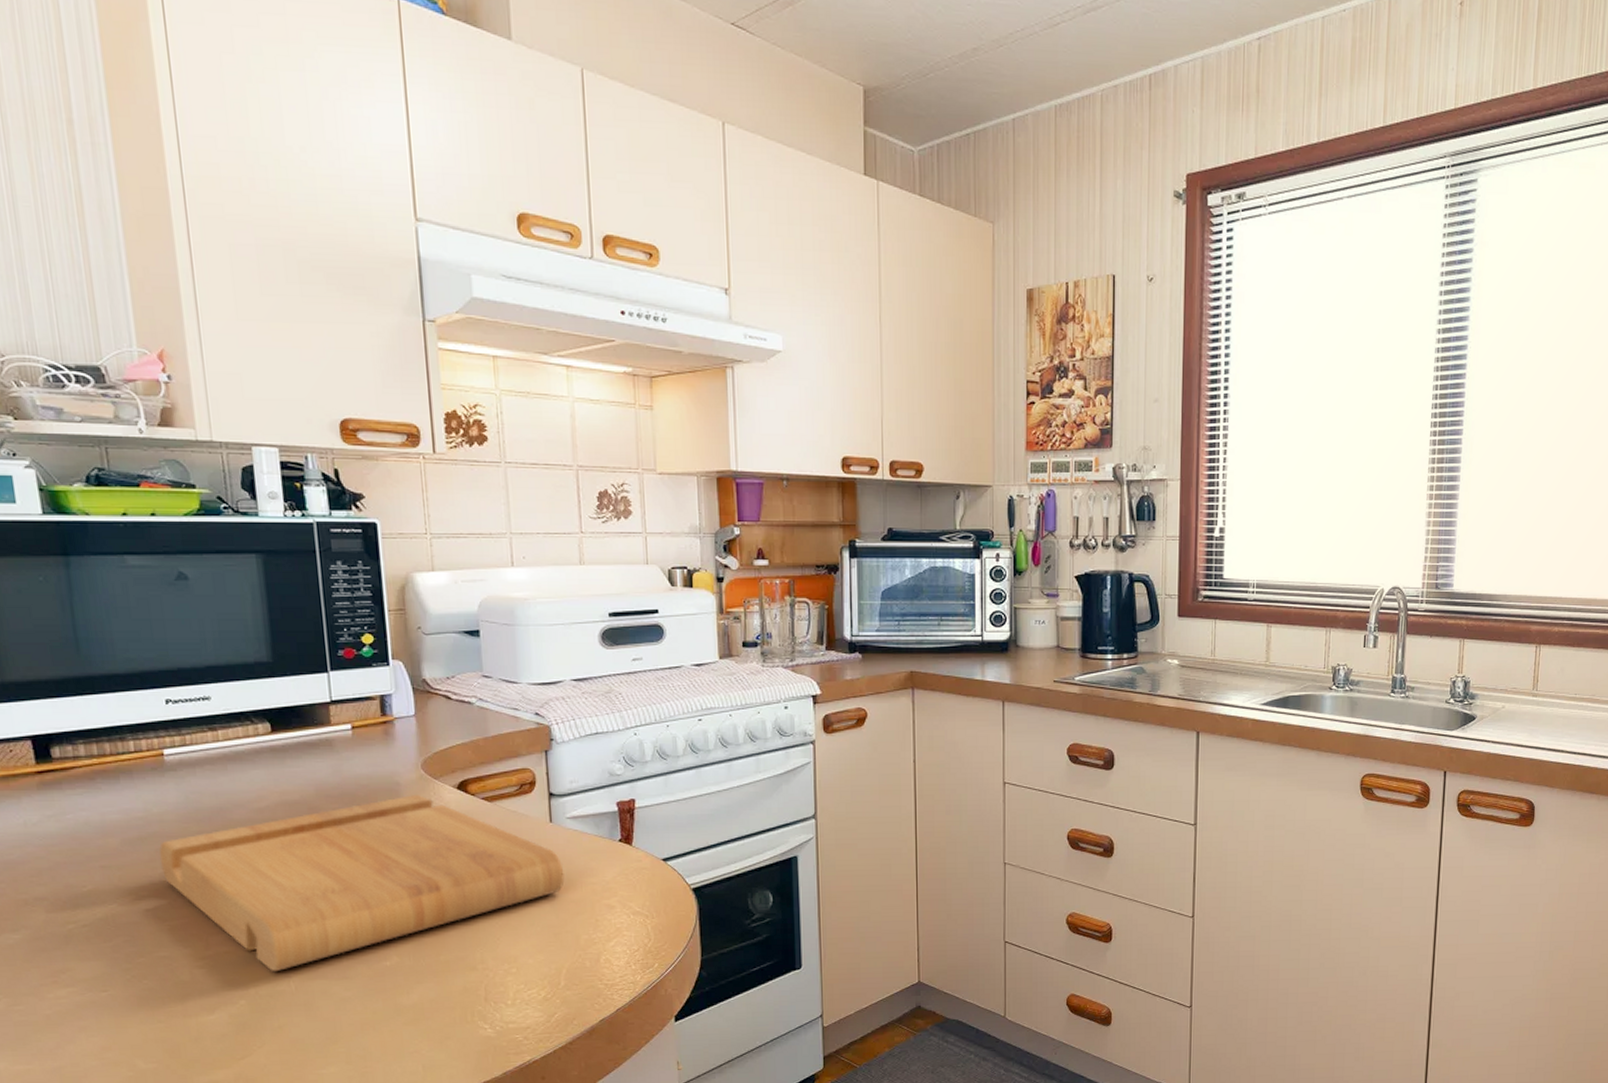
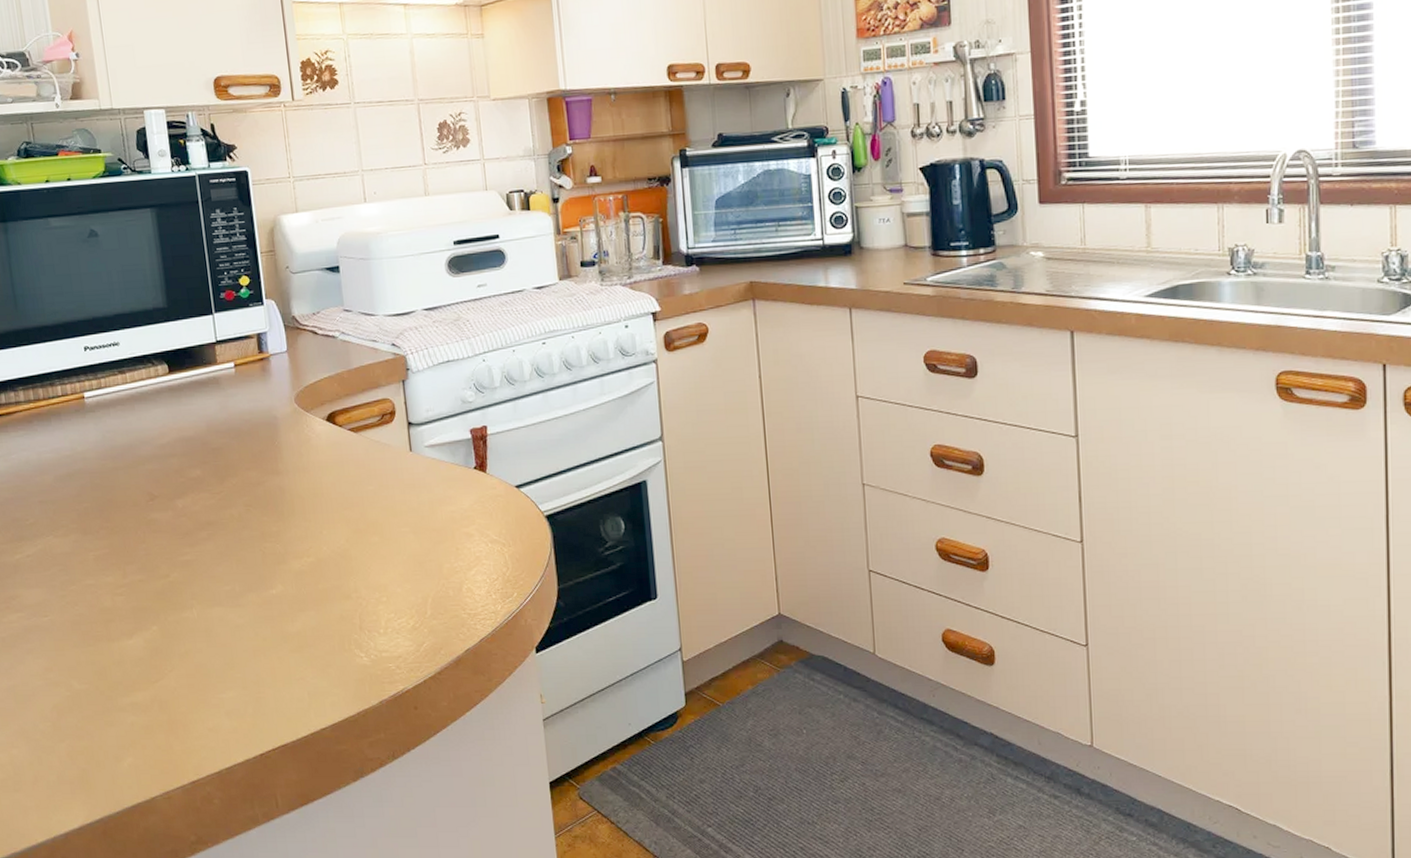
cutting board: present [159,795,565,972] -> none [84,428,426,600]

